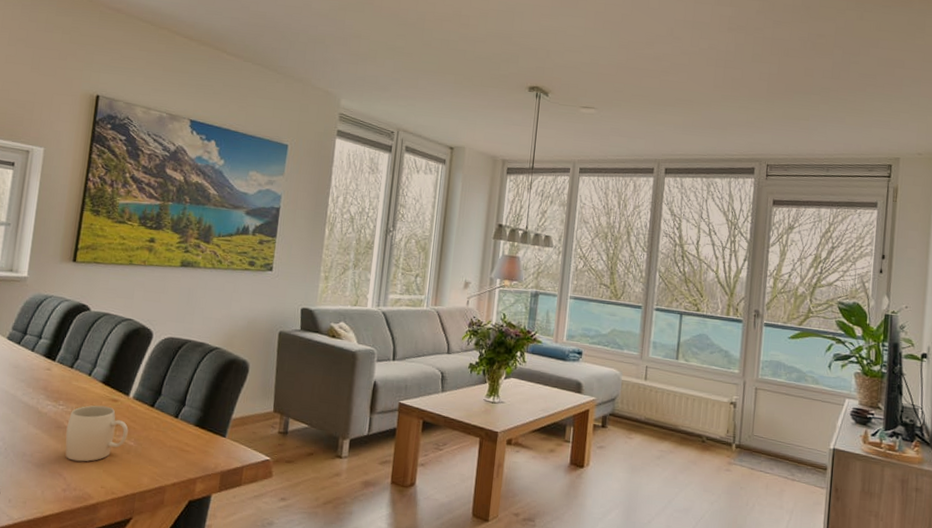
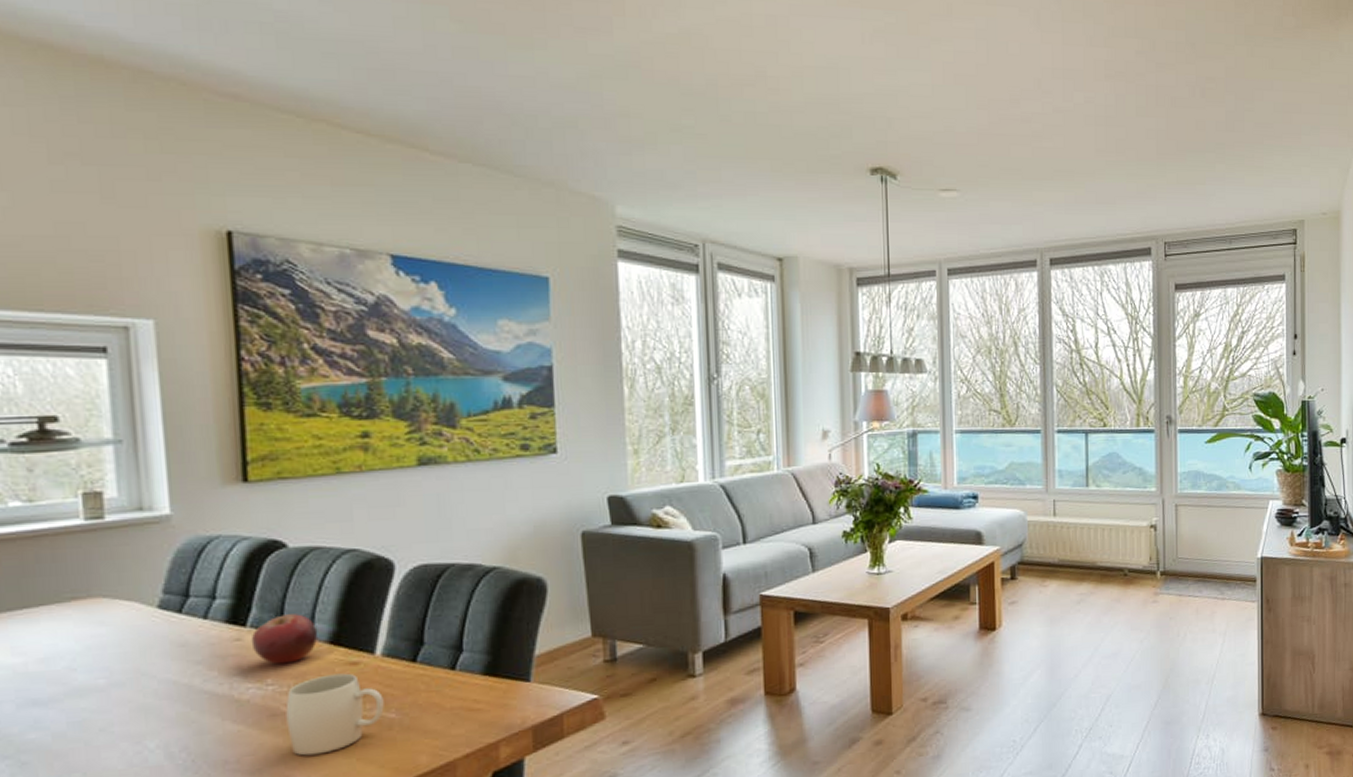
fruit: none [55,357,98,392] -> present [251,614,318,664]

